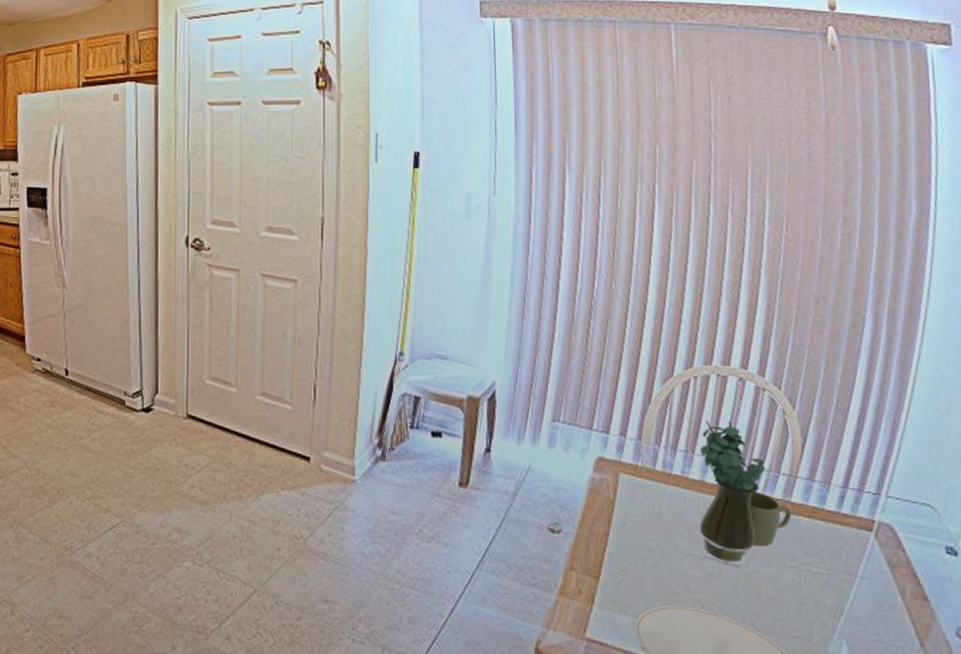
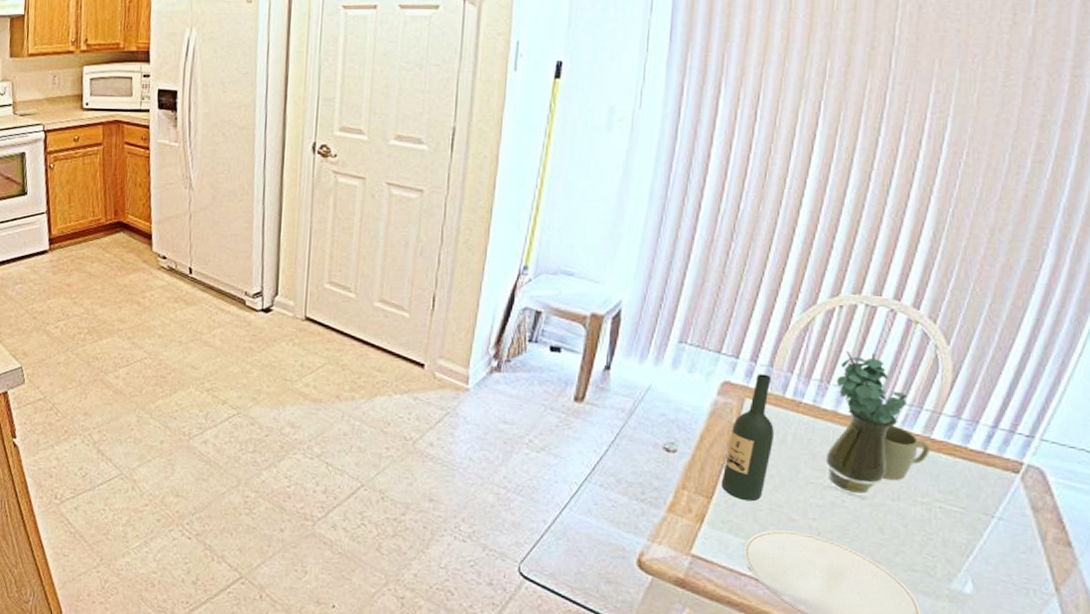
wine bottle: none [607,448,650,578] -> present [722,374,774,502]

